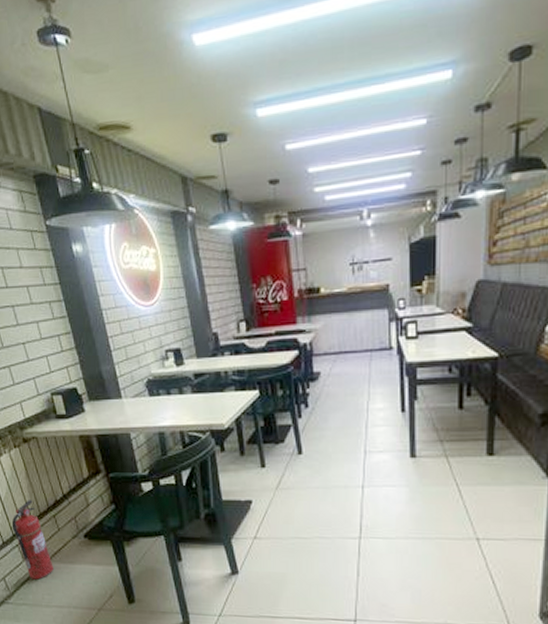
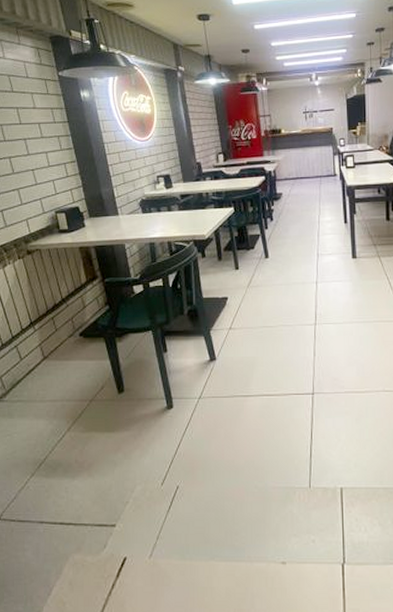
fire extinguisher: present [11,500,54,580] -> none [11,305,49,377]

